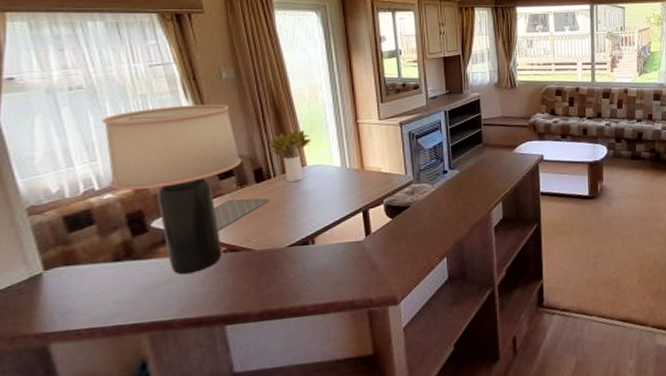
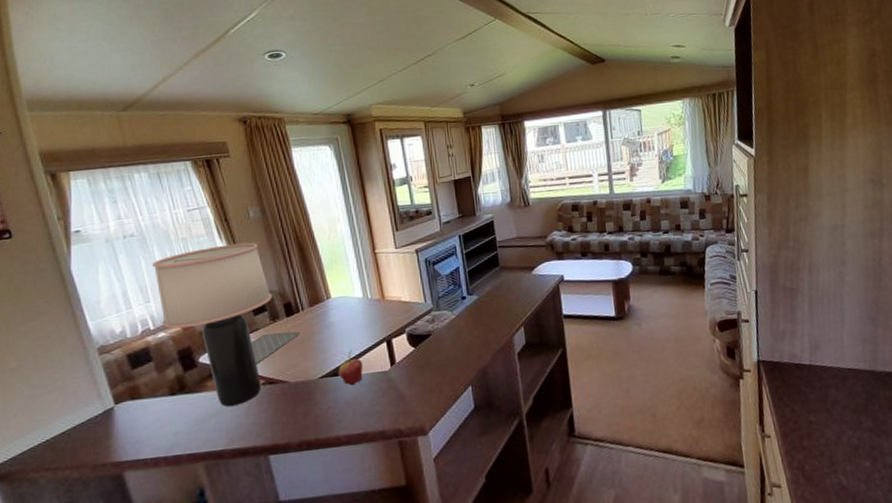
flower bouquet: present [268,129,312,183] -> none [294,263,334,315]
fruit: none [308,219,337,255] -> present [338,350,364,386]

